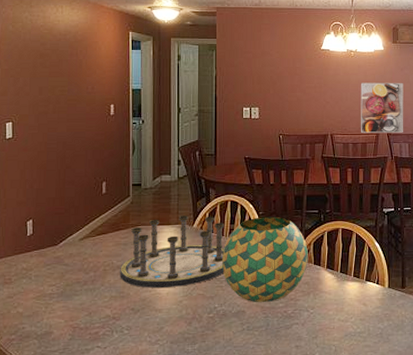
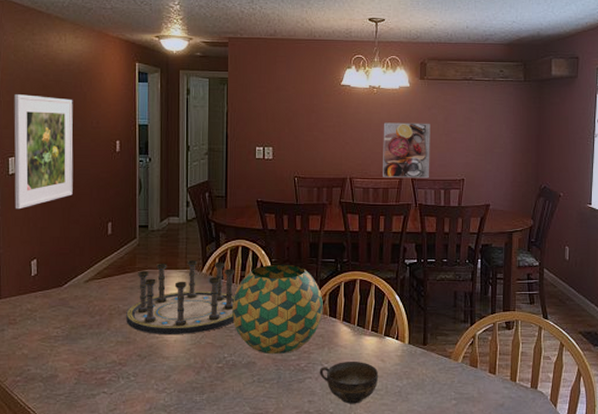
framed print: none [11,63,69,172] -> present [14,94,73,210]
cup: none [305,306,361,347] -> present [319,361,379,404]

